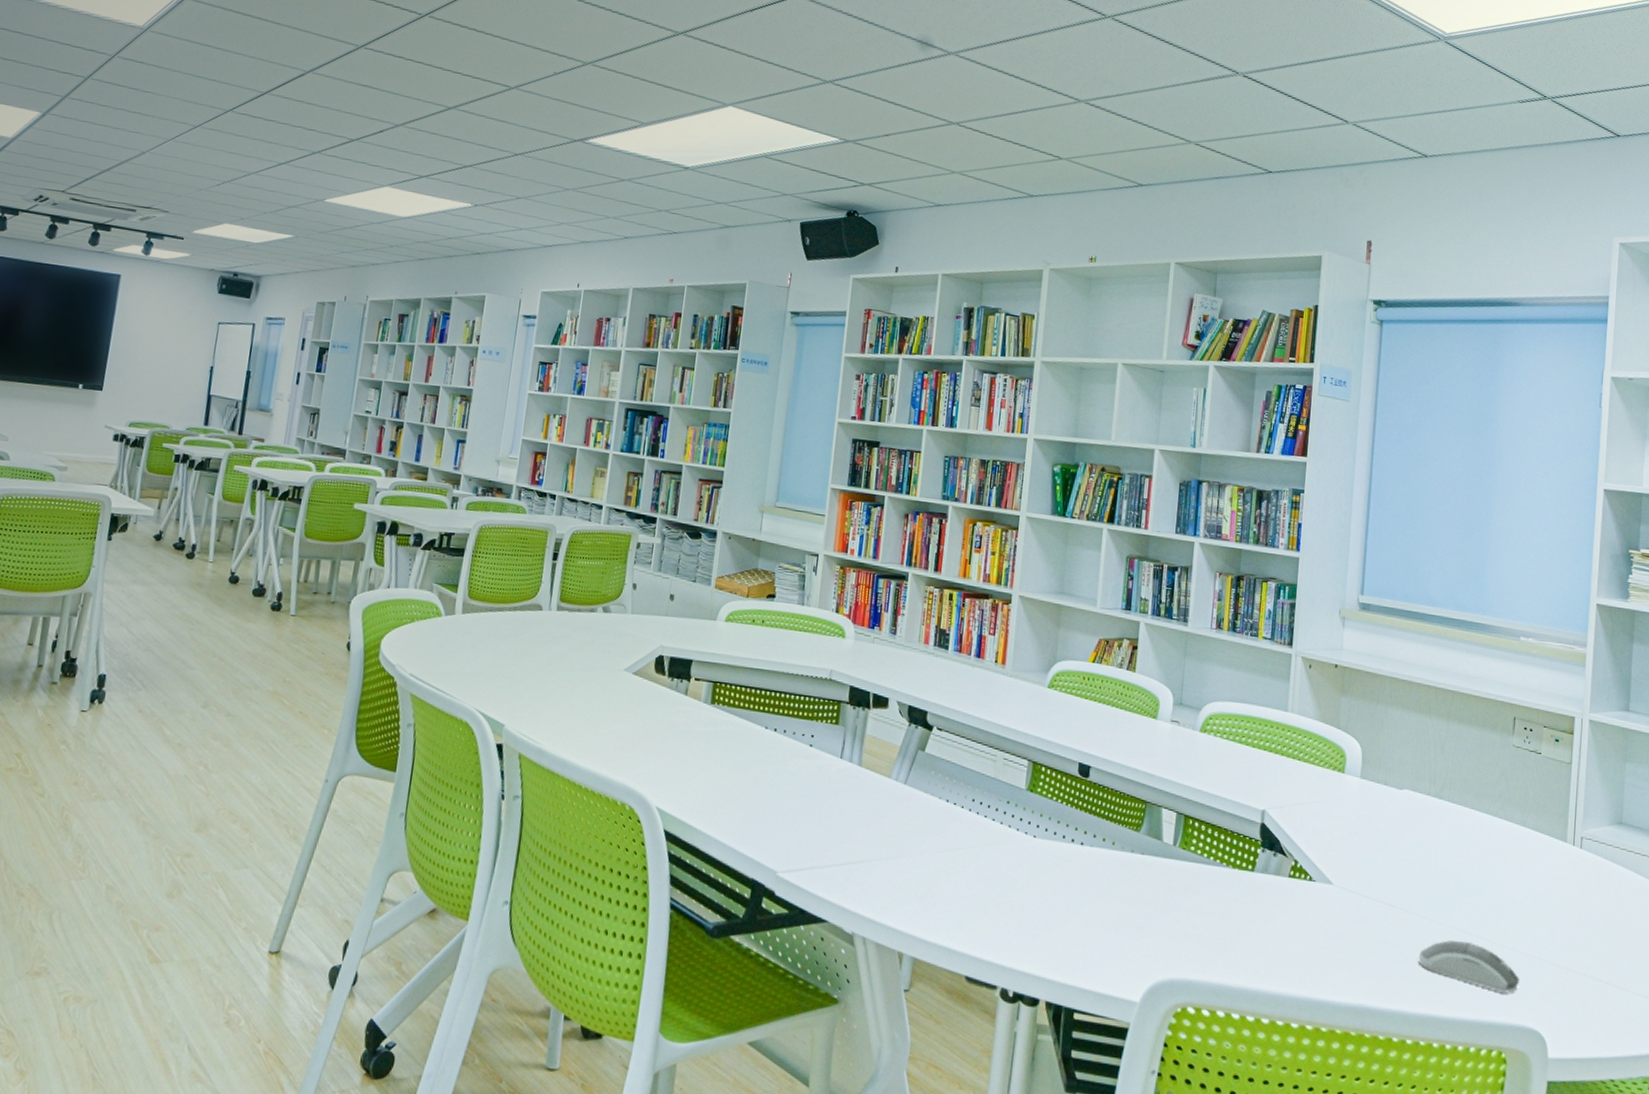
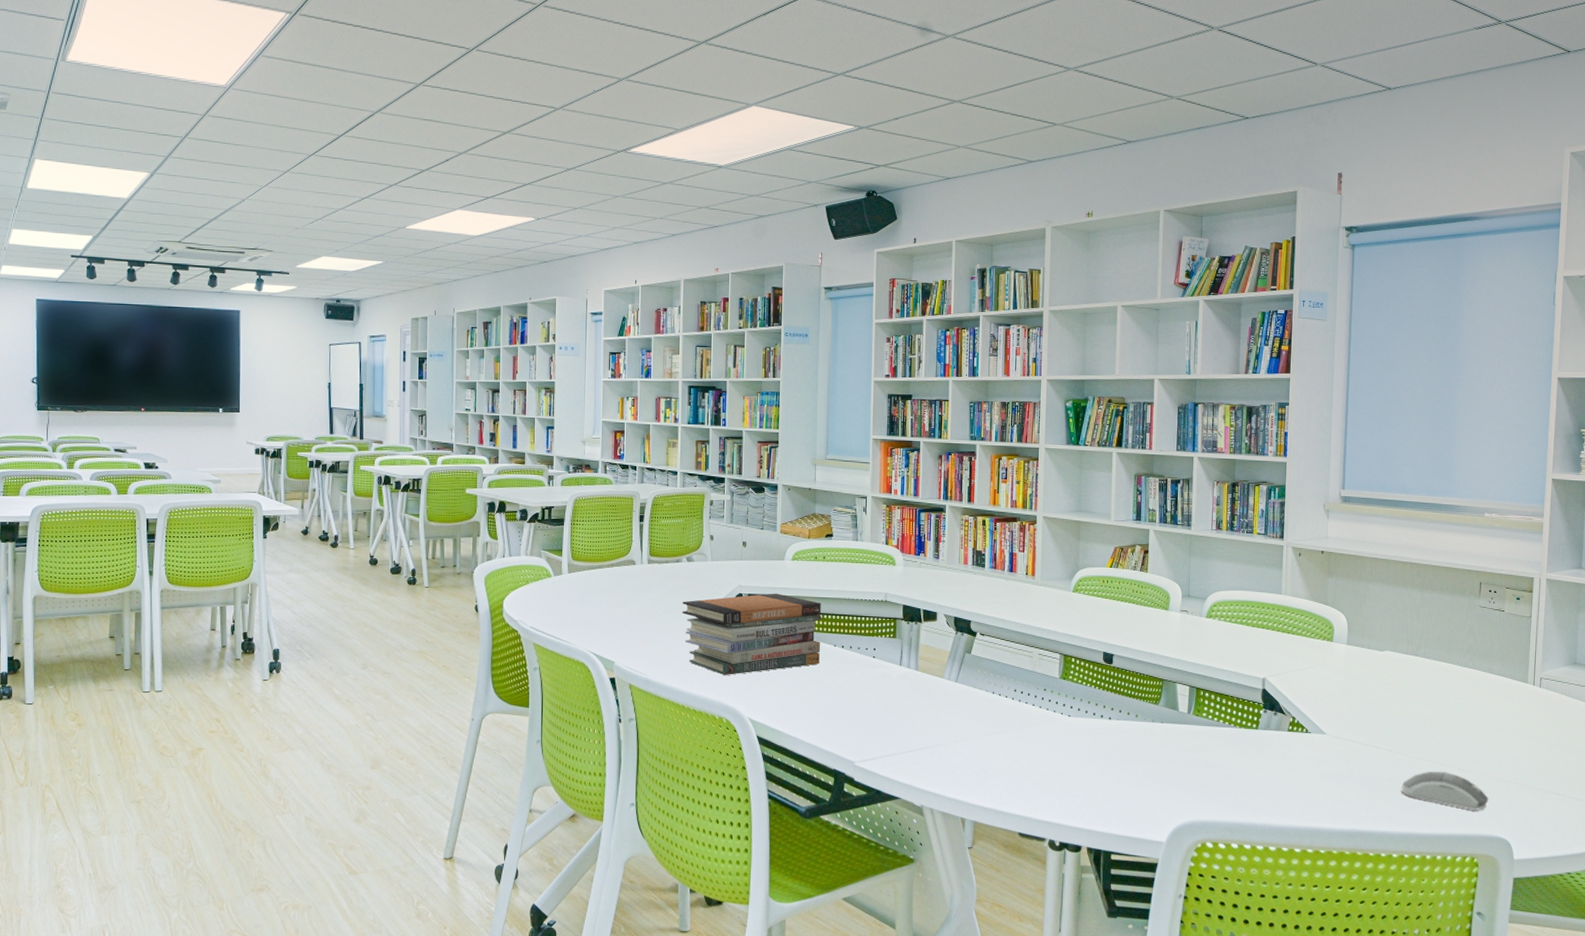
book stack: none [590,658,755,753] -> present [682,593,822,675]

